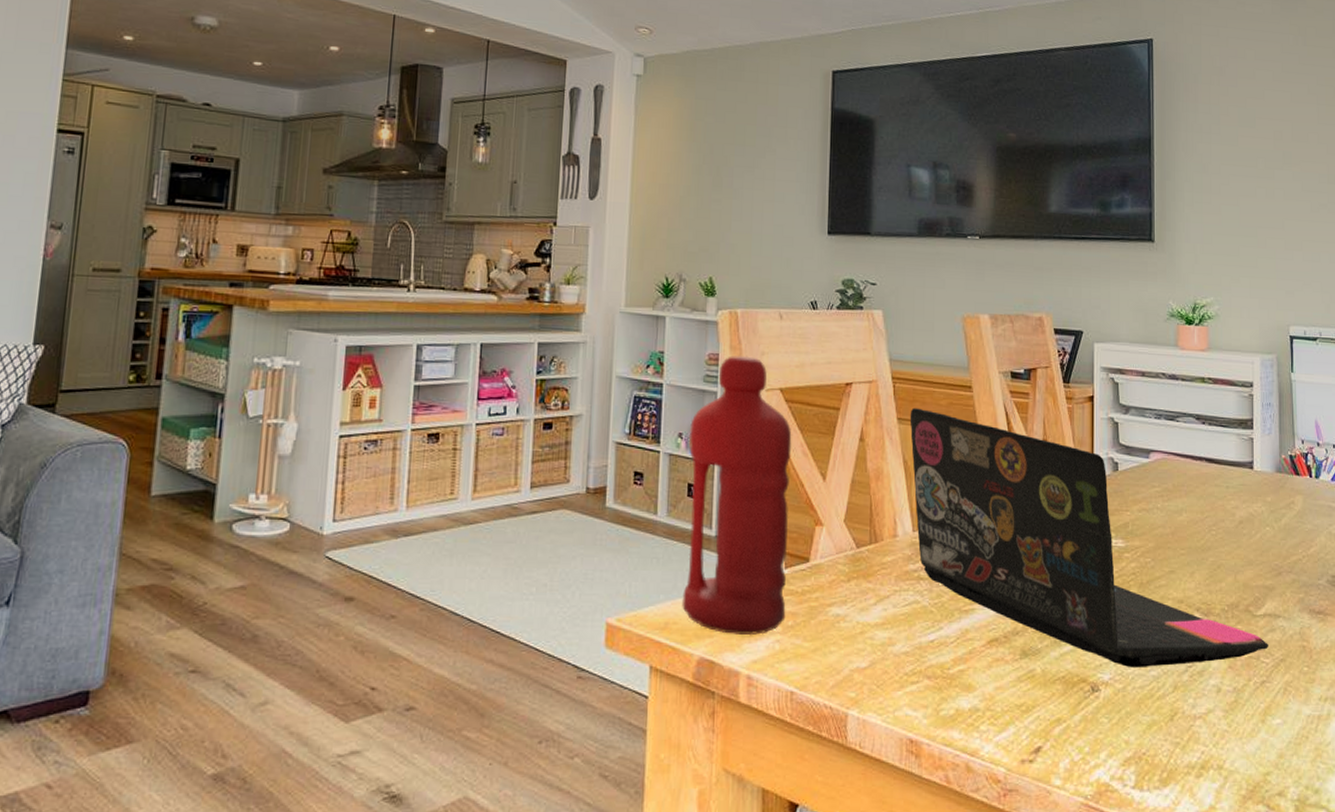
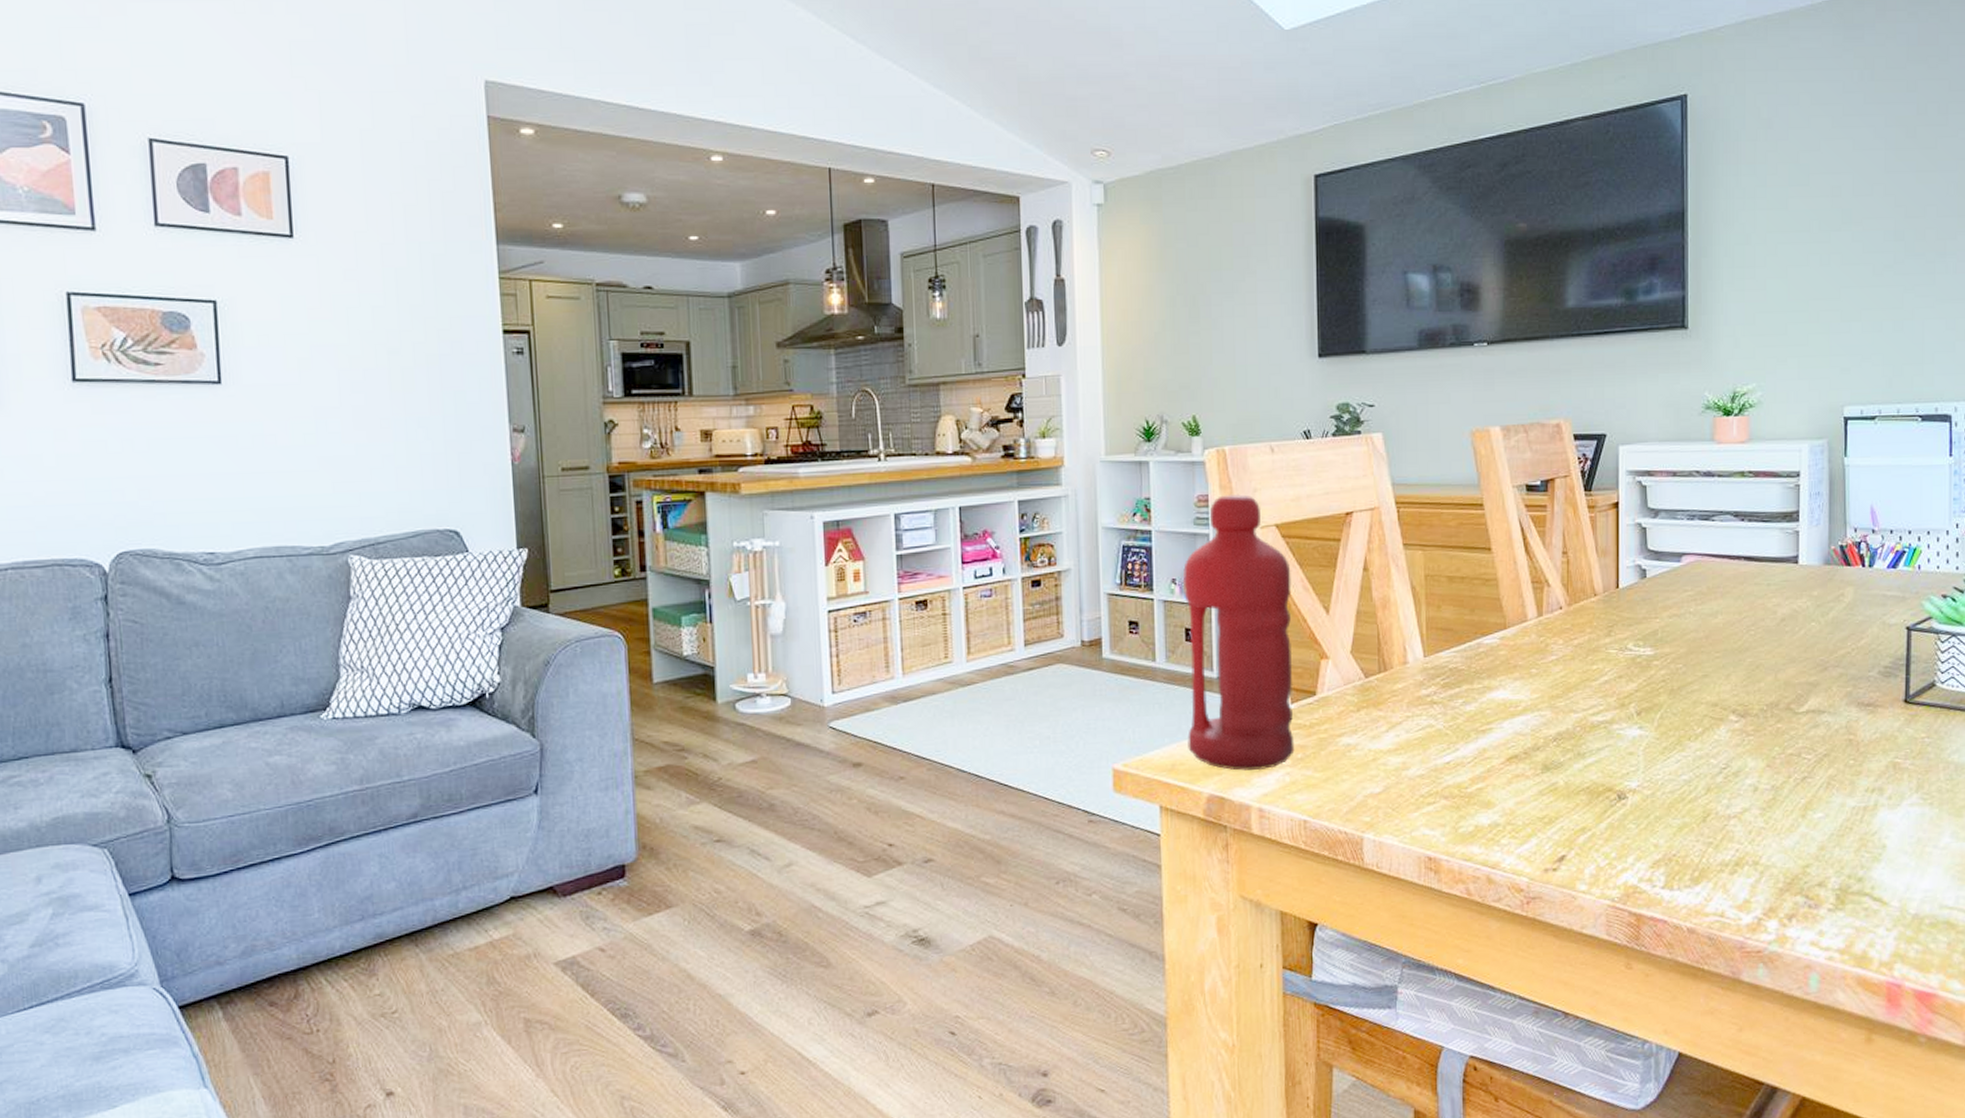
laptop: present [909,407,1269,667] -> none [1416,531,1812,773]

